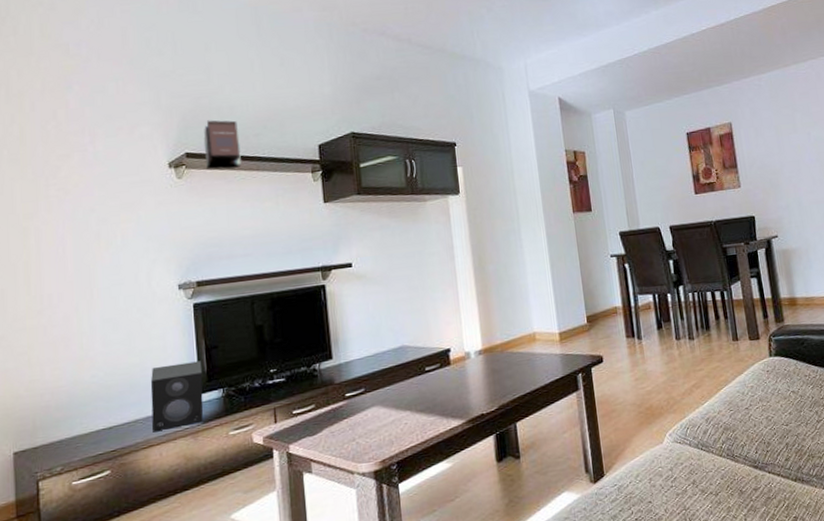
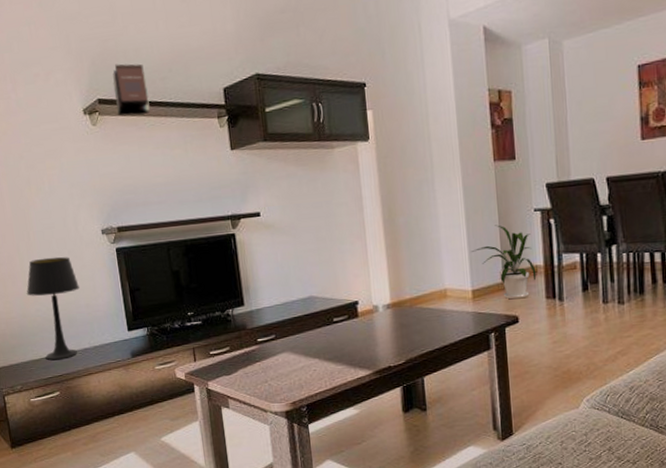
table lamp: none [81,315,147,433] -> present [26,256,80,361]
speaker: present [150,361,204,431] -> none [85,301,132,361]
house plant: none [556,270,617,340] -> present [471,225,537,300]

